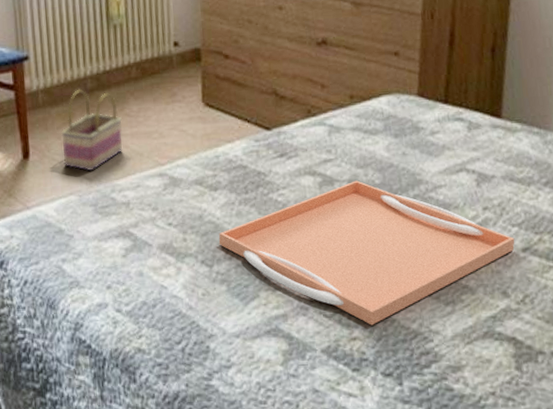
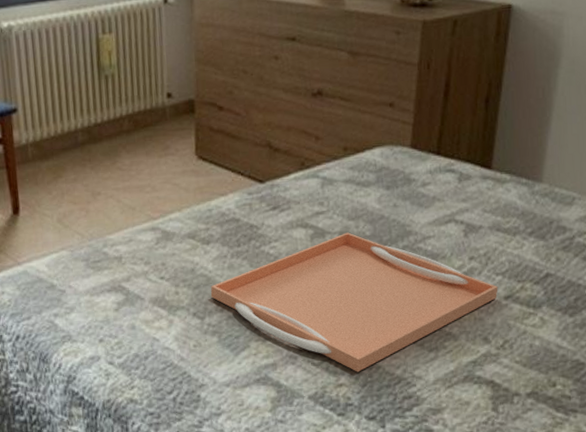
basket: present [61,89,123,171] -> none [52,142,115,226]

